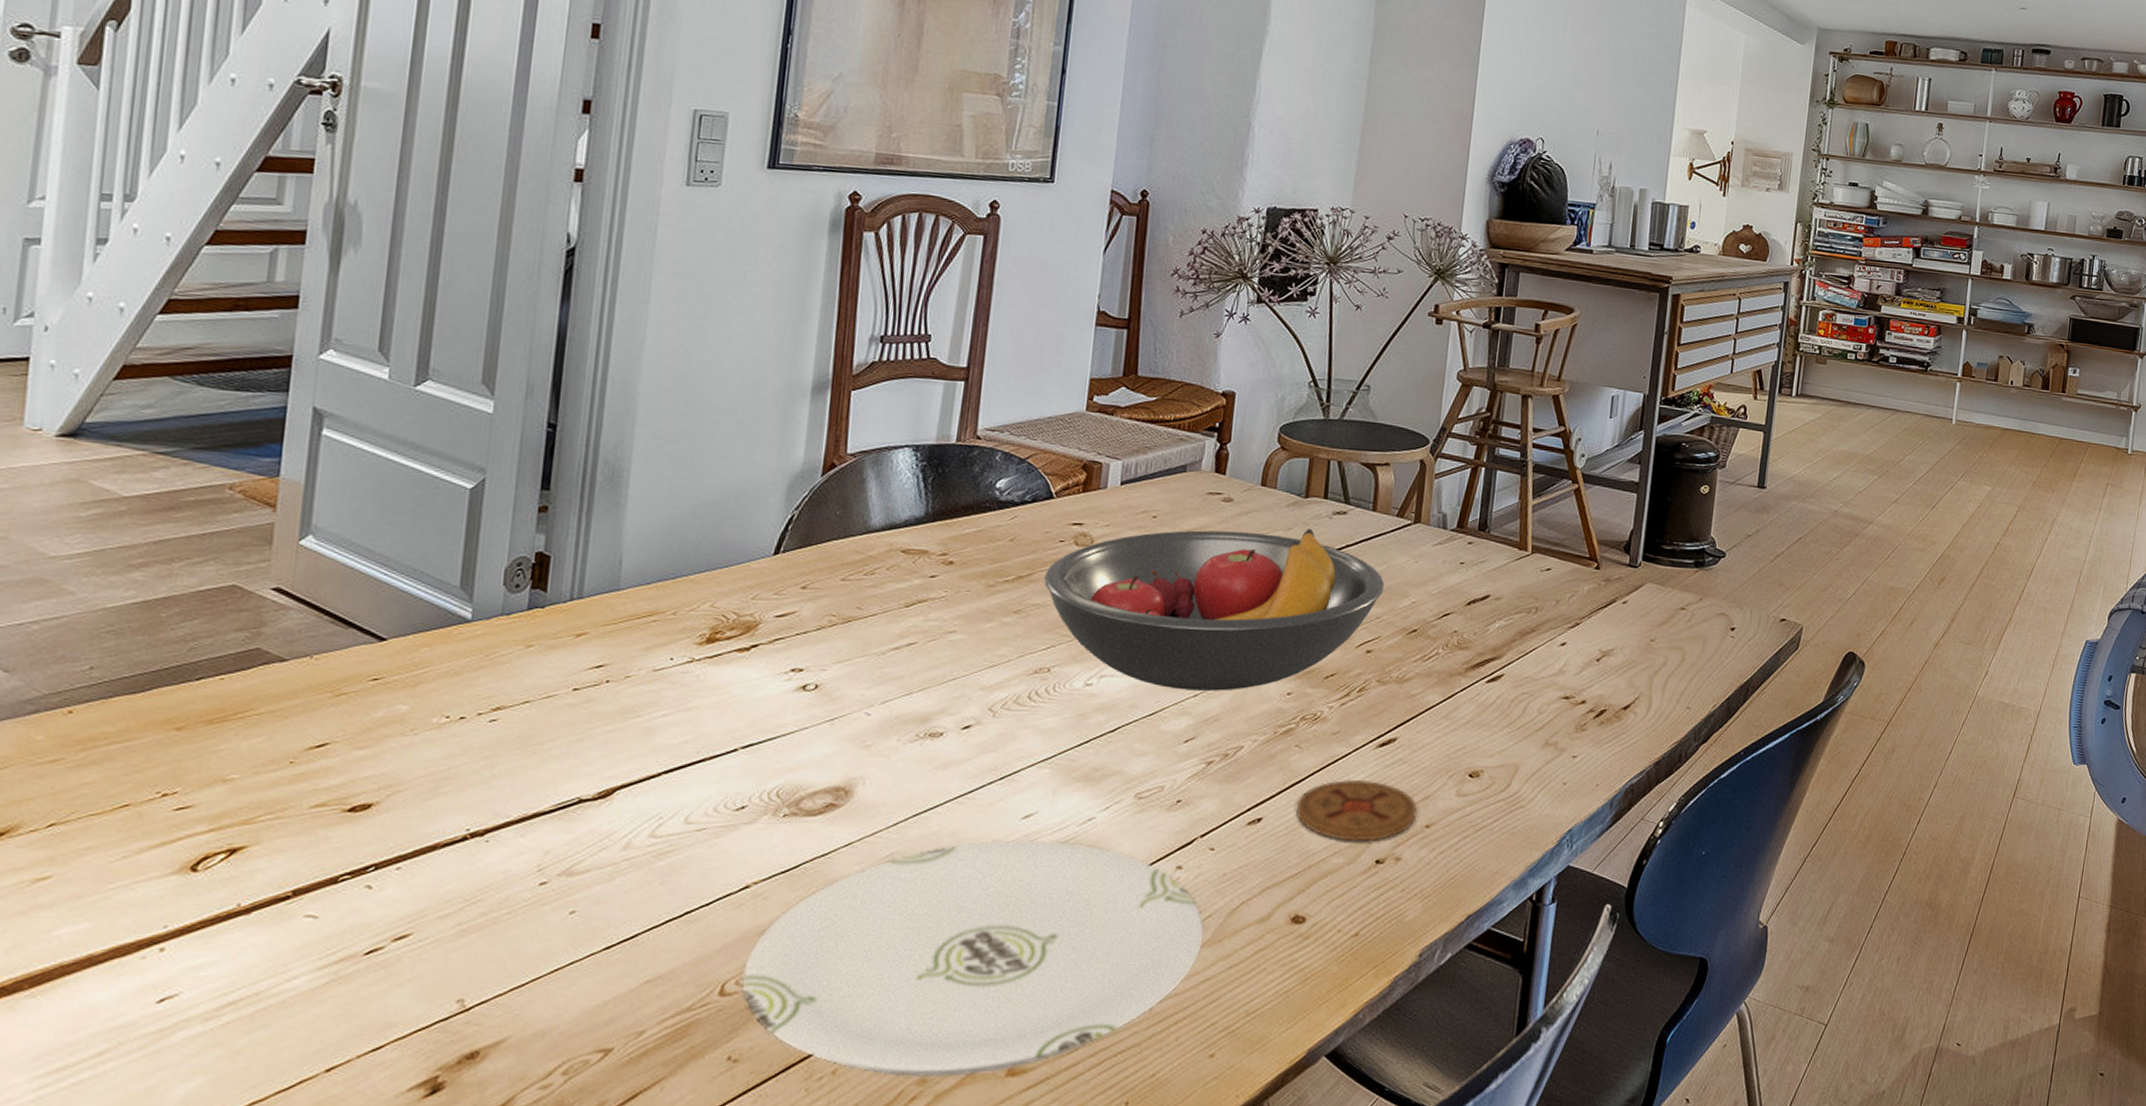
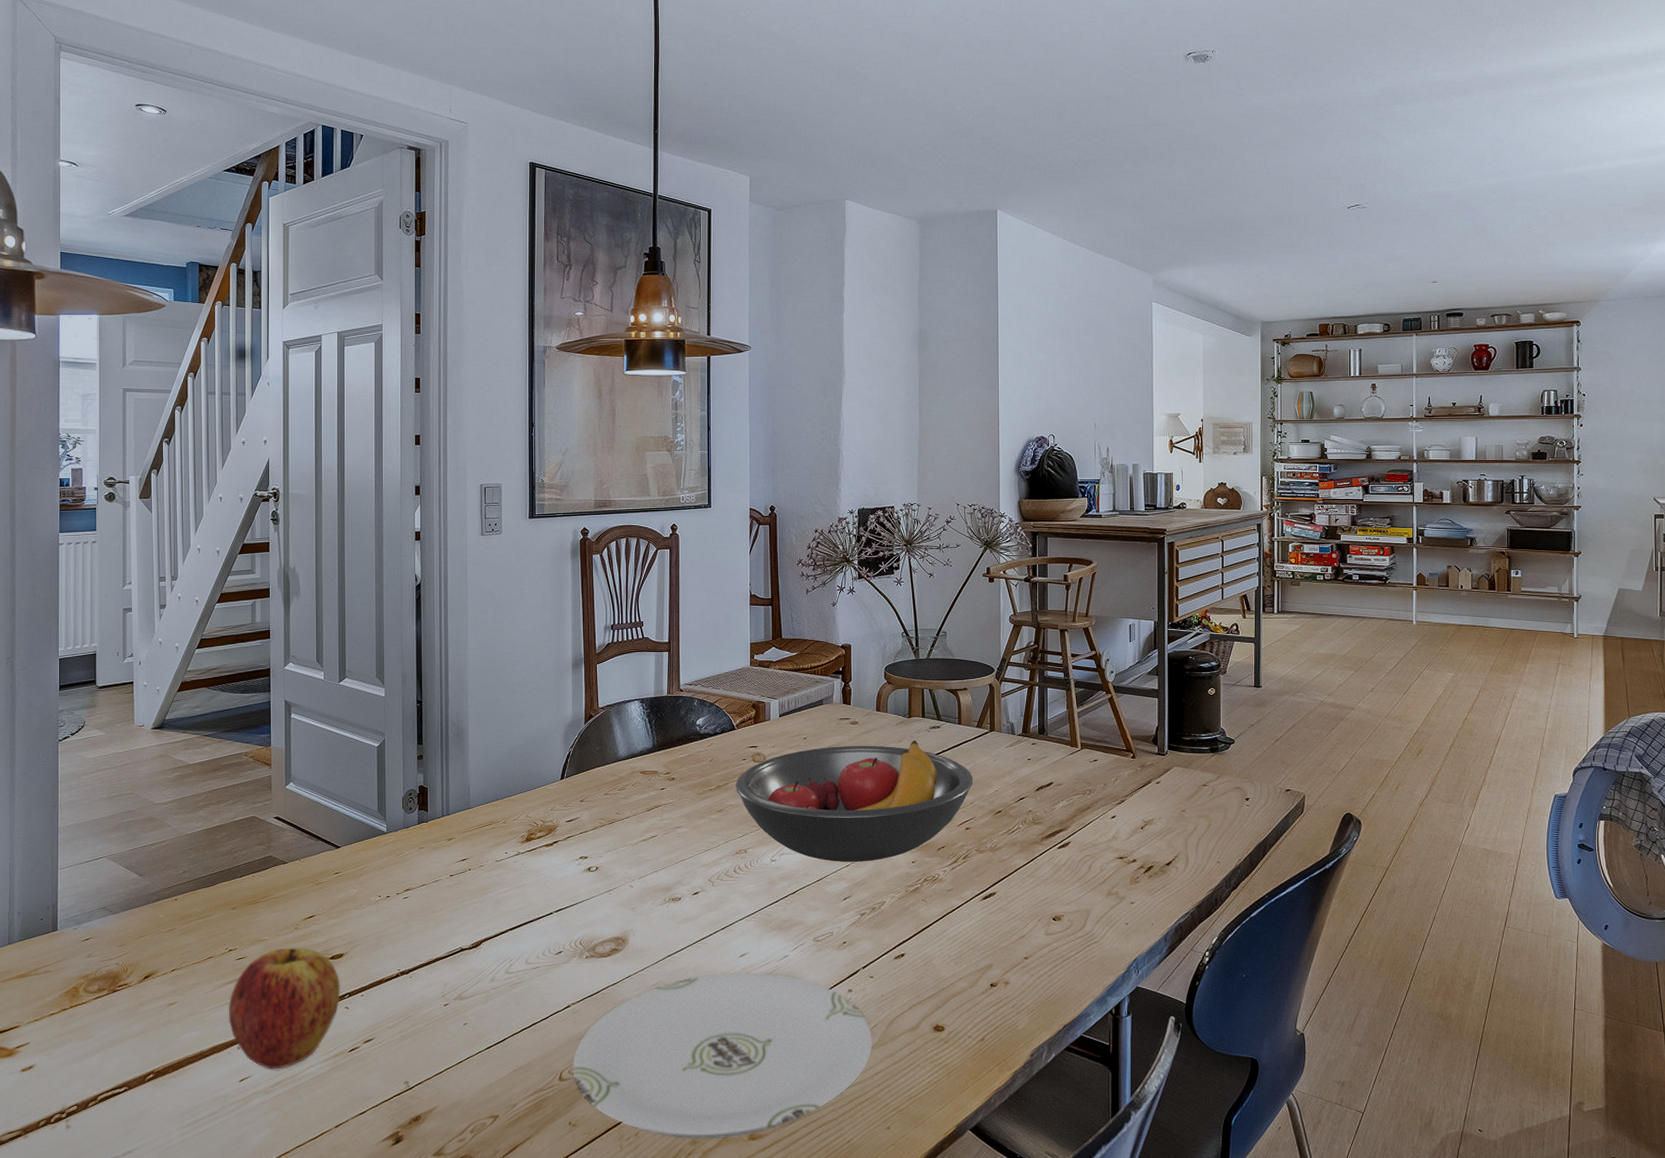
apple: none [147,791,362,983] -> present [228,947,340,1069]
coaster: present [1296,779,1418,841] -> none [928,924,1017,970]

